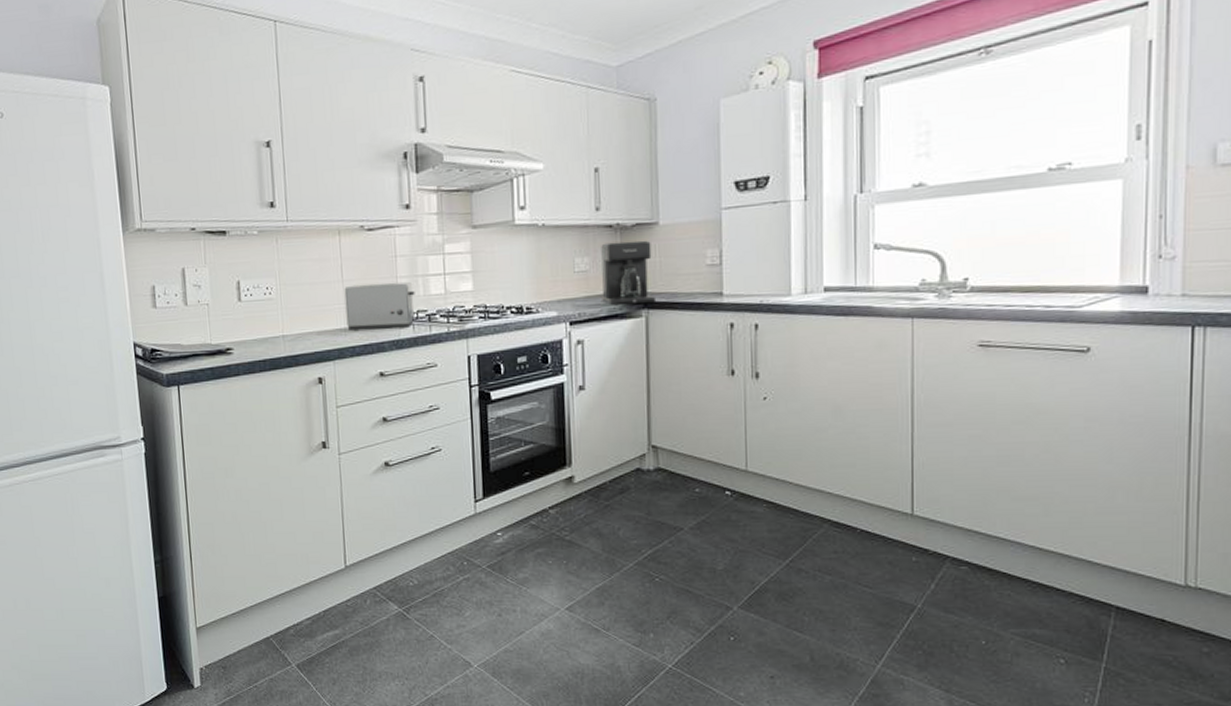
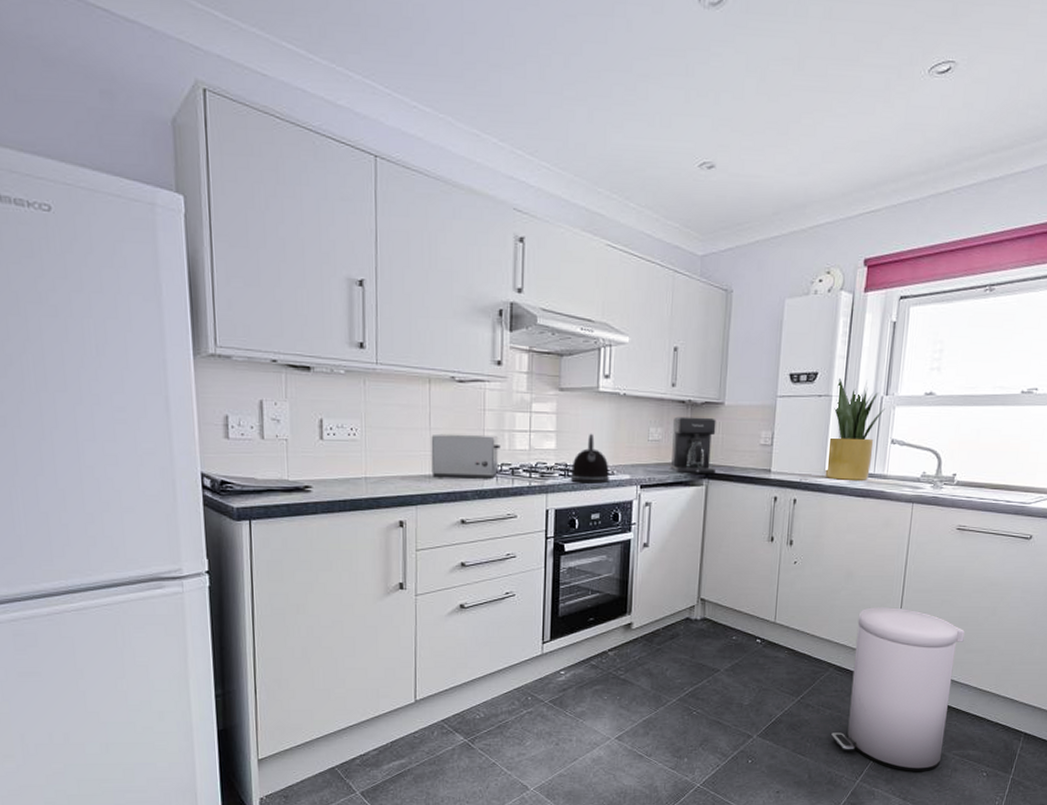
kettle: none [490,270,535,325] -> present [570,433,610,484]
planter: none [789,179,862,298] -> present [824,378,886,480]
pedal bin: none [834,447,1007,657] -> present [830,607,965,772]

